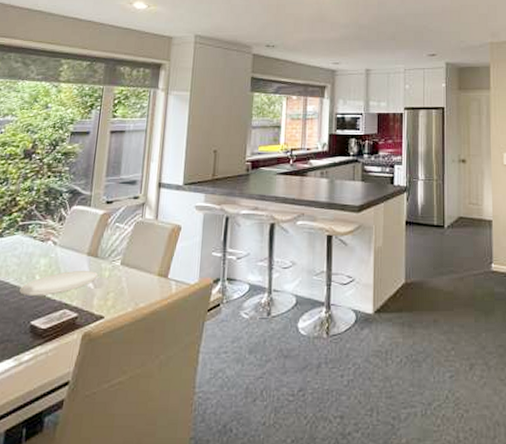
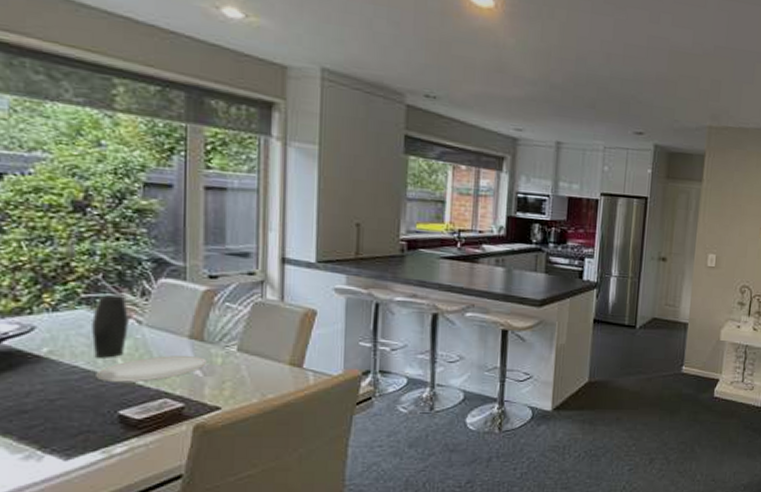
vase: none [21,221,49,275] -> present [92,294,129,358]

